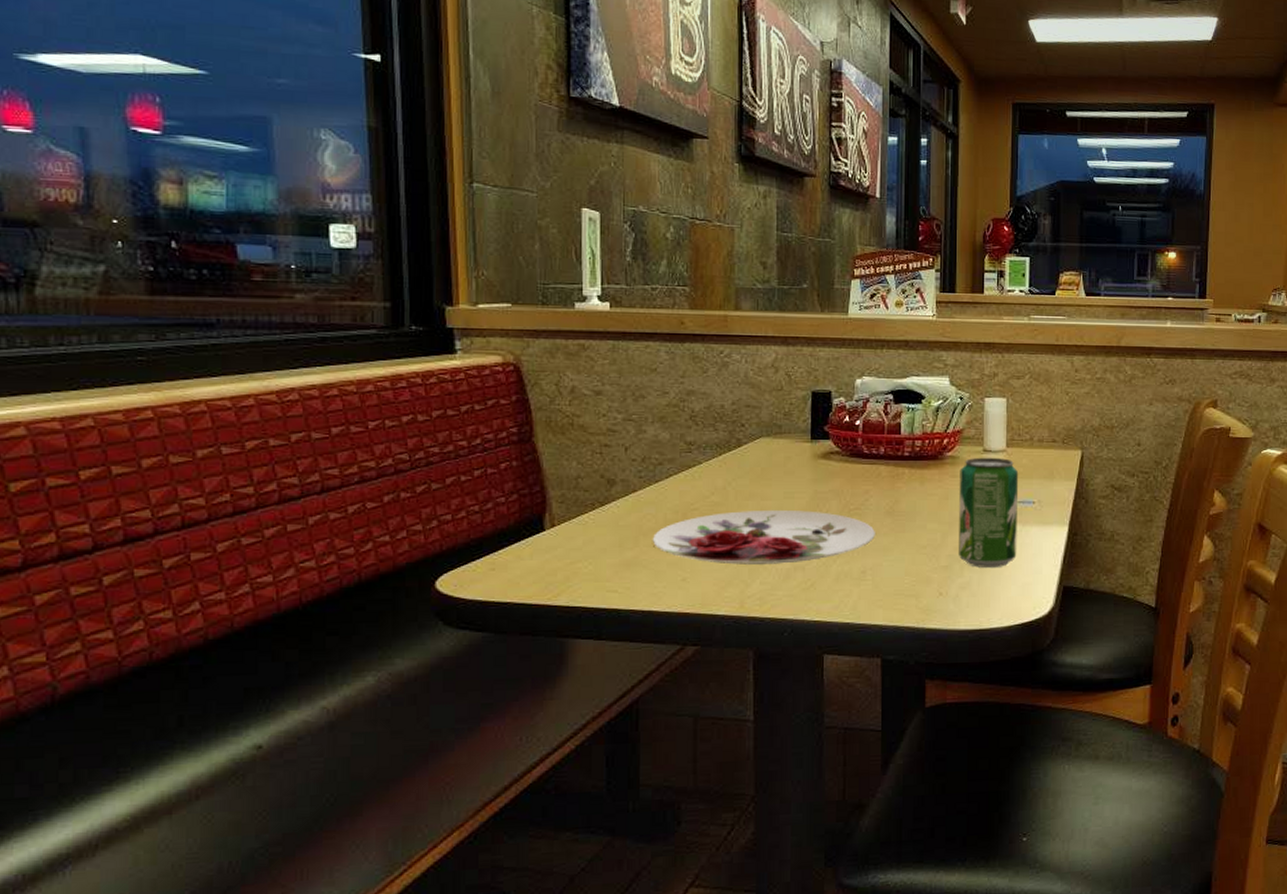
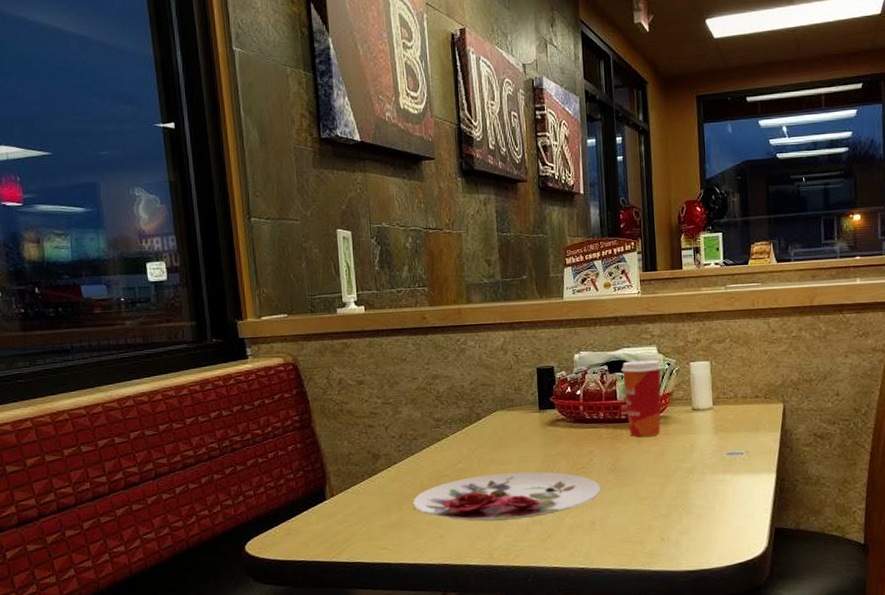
paper cup: none [908,391,954,478] -> present [621,359,662,438]
beverage can: present [959,457,1019,567] -> none [672,415,730,515]

